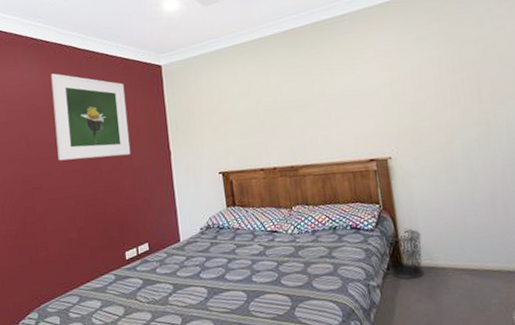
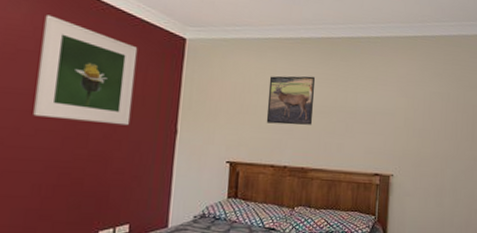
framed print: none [242,72,294,128] -> present [266,75,315,125]

